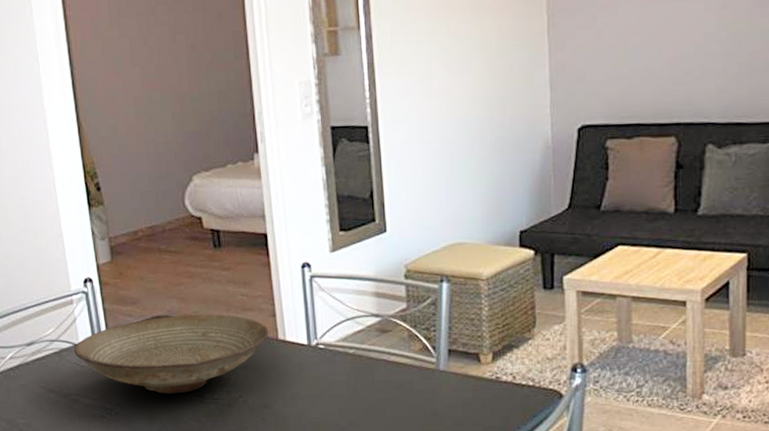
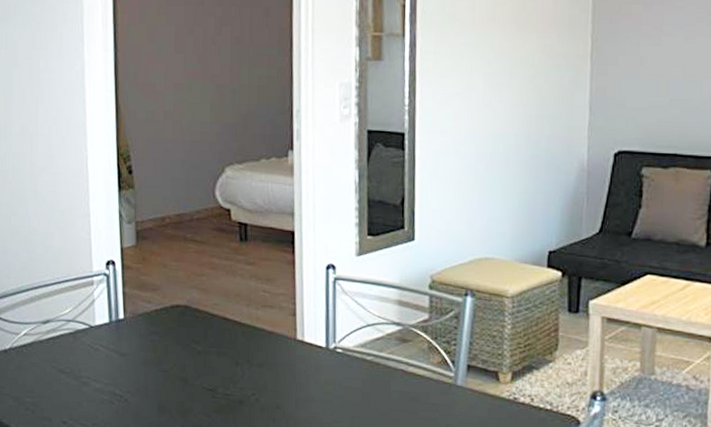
decorative bowl: present [73,314,269,394] -> none [89,306,288,386]

